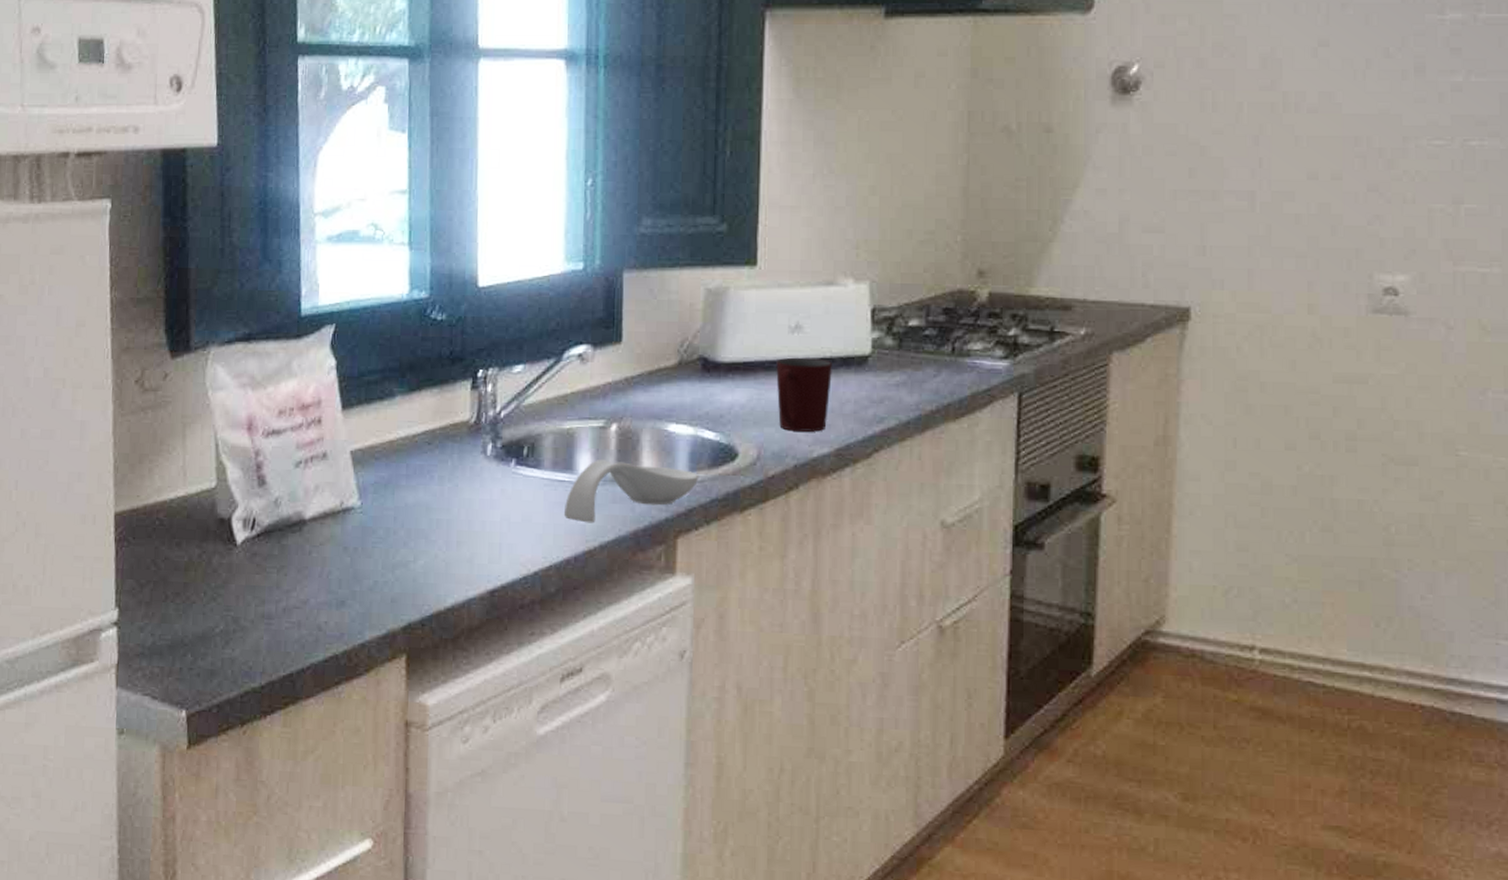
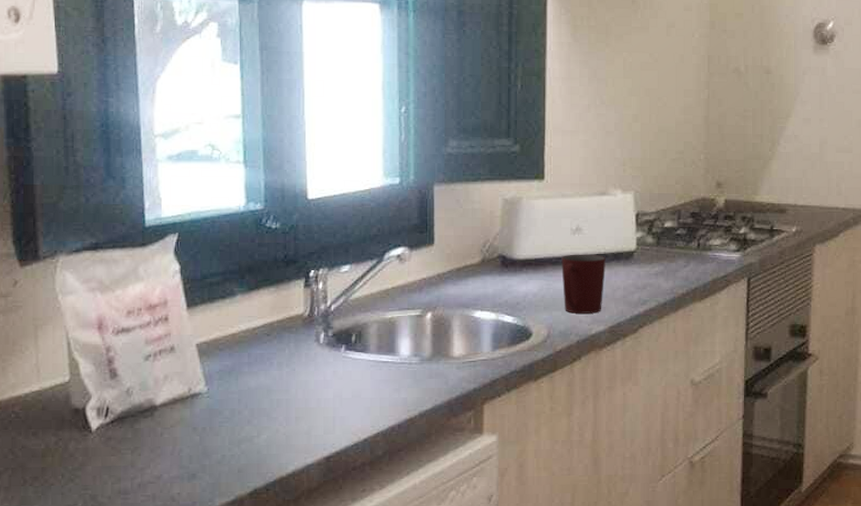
spoon rest: present [565,460,699,524] -> none [389,343,501,396]

